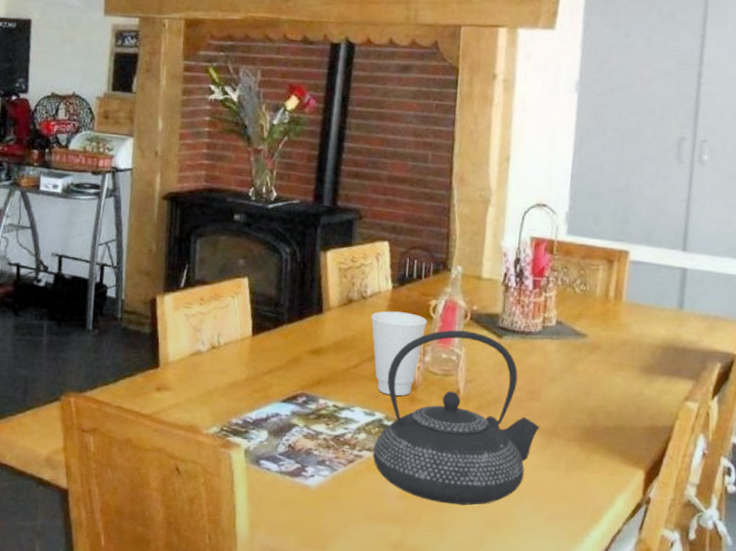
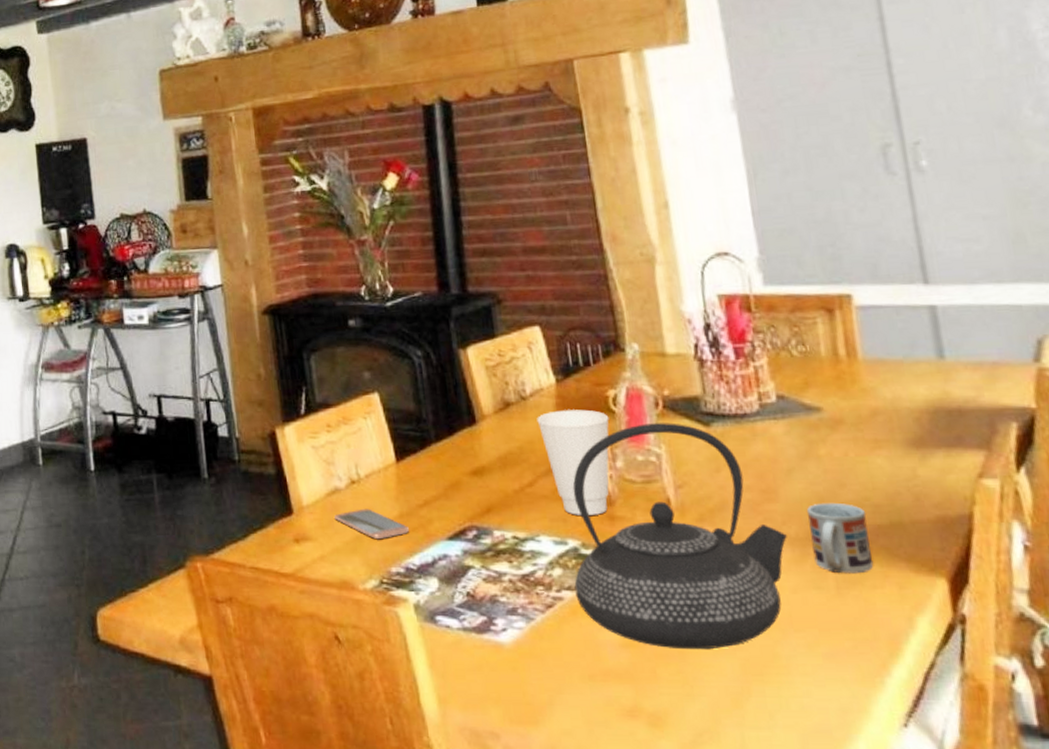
smartphone: none [193,369,252,396] -> present [334,508,409,540]
cup: none [555,406,600,461] -> present [806,502,874,574]

